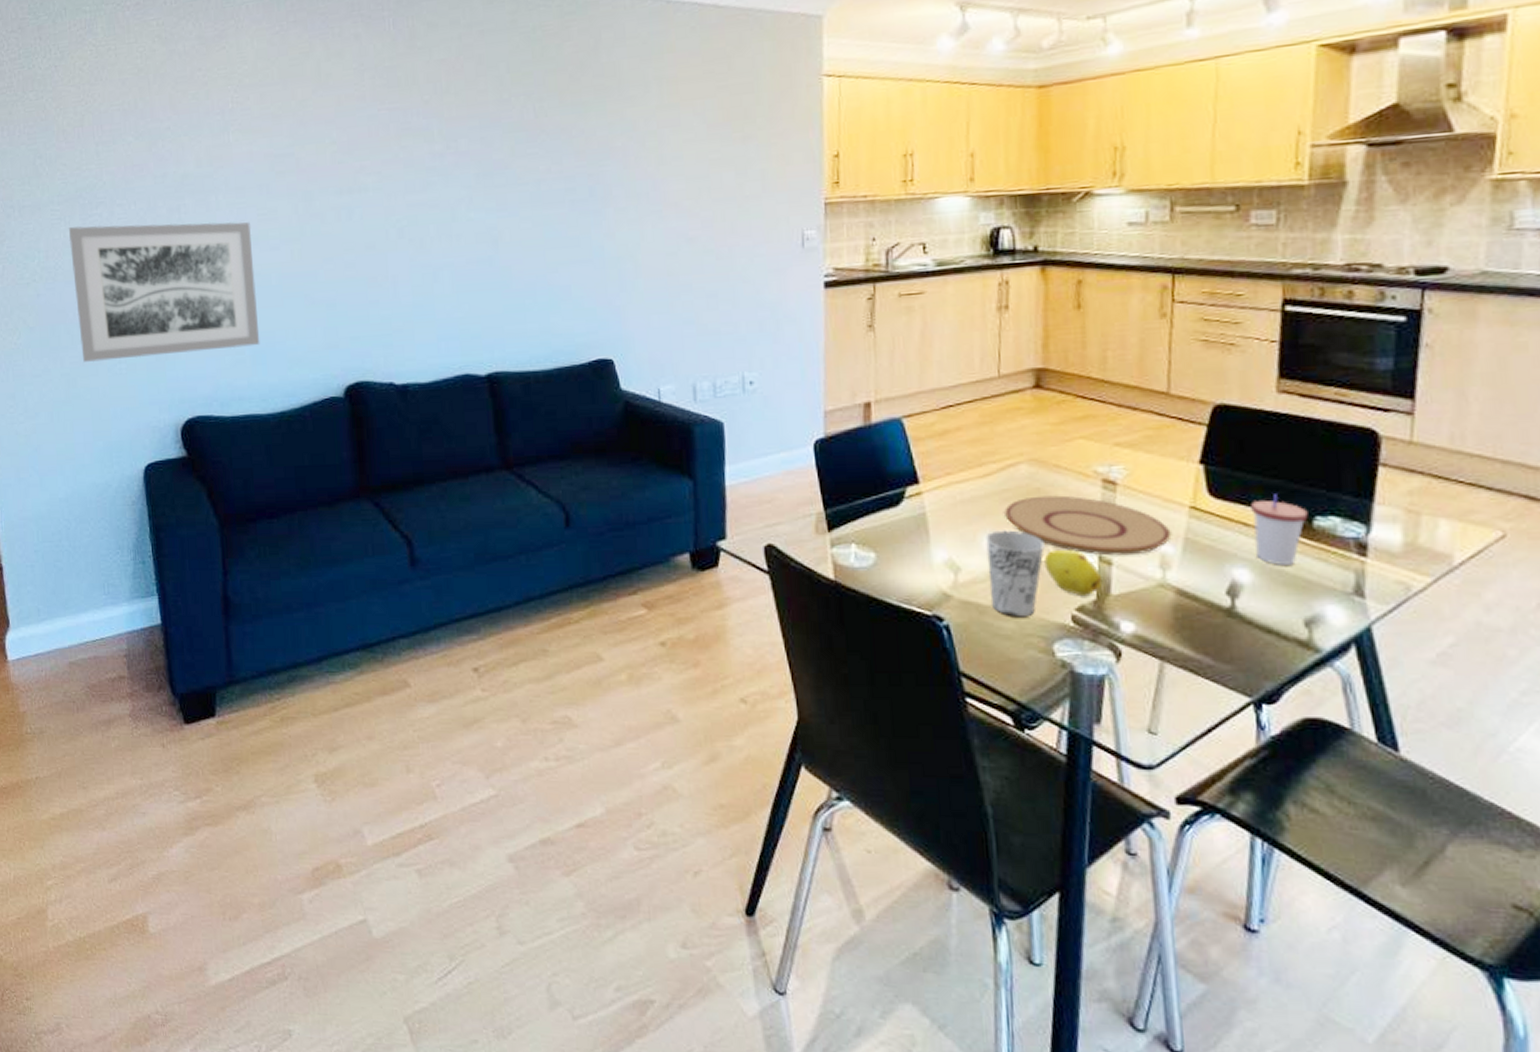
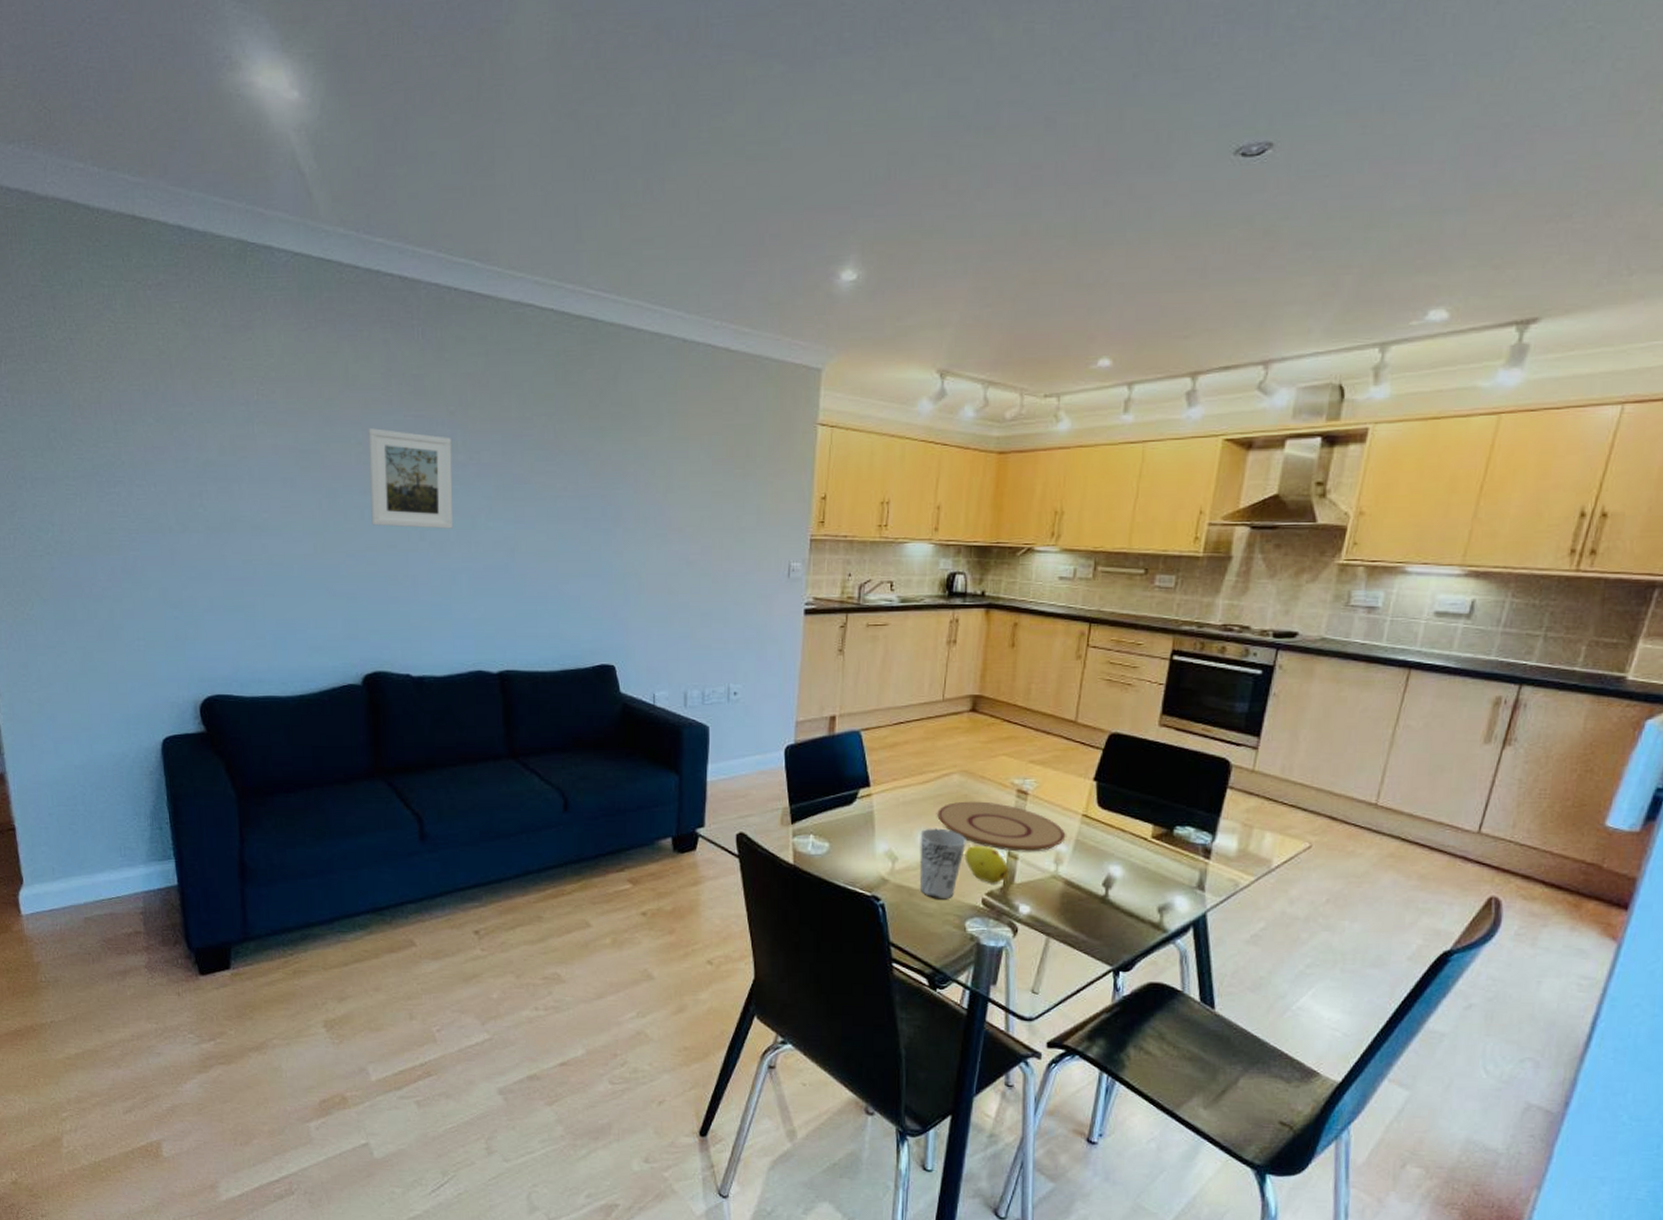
wall art: present [68,221,260,363] -> none [84,503,281,638]
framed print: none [342,125,432,227] -> present [368,428,453,529]
cup: present [1251,494,1308,565] -> none [1129,807,1171,864]

